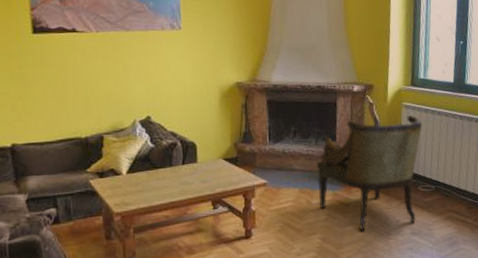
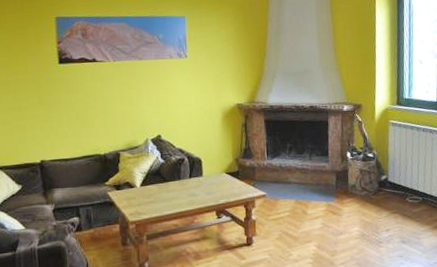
armchair: present [317,114,423,232] -> none [312,131,409,240]

